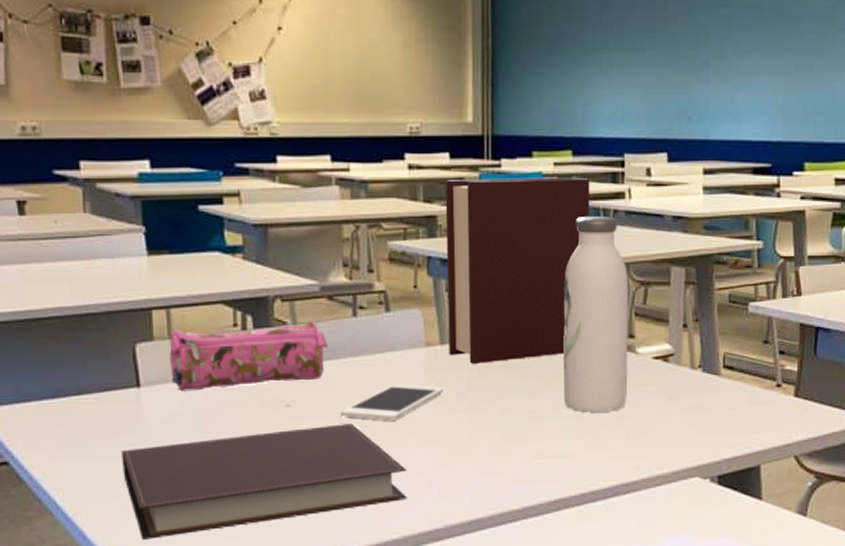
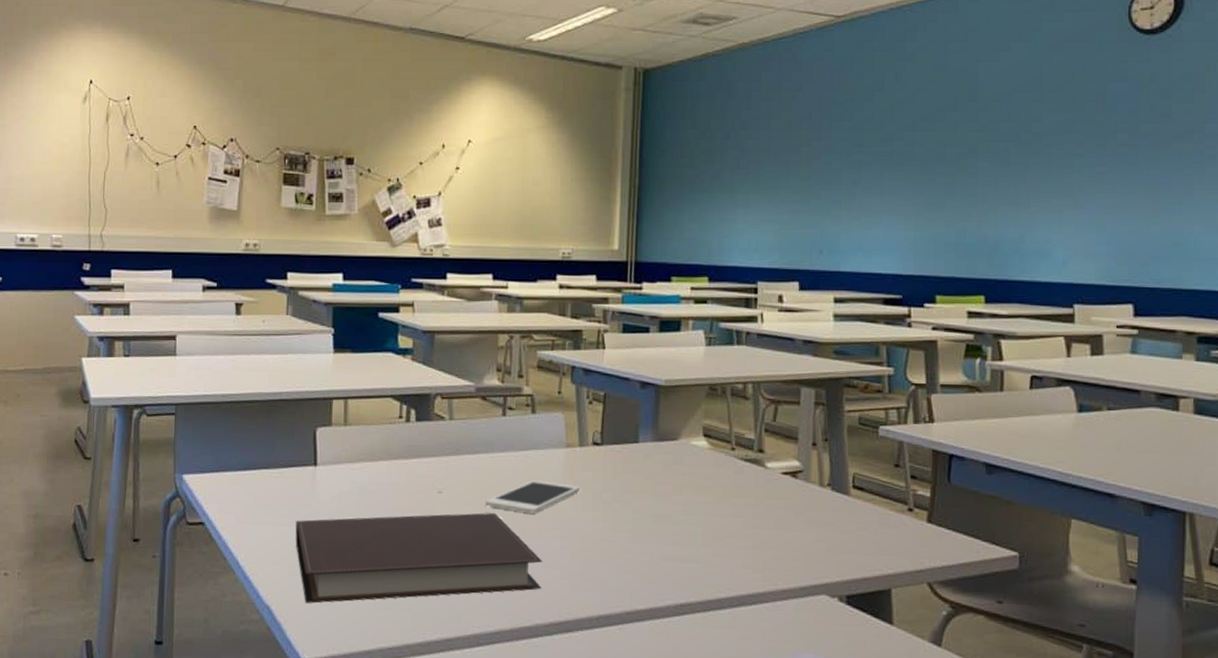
pencil case: present [169,321,328,392] -> none [343,417,479,473]
bible: present [445,177,590,364] -> none [587,299,724,467]
water bottle: present [563,216,629,413] -> none [693,337,760,522]

